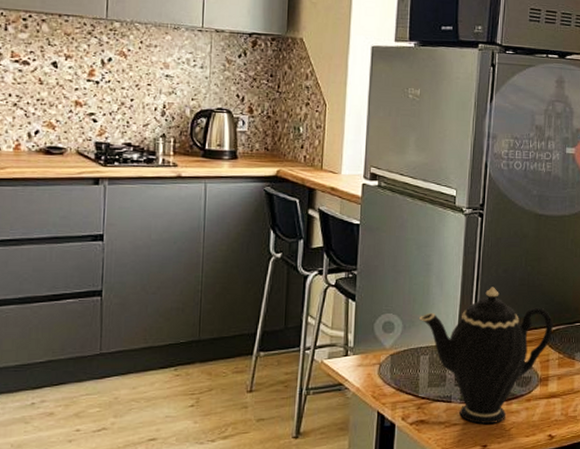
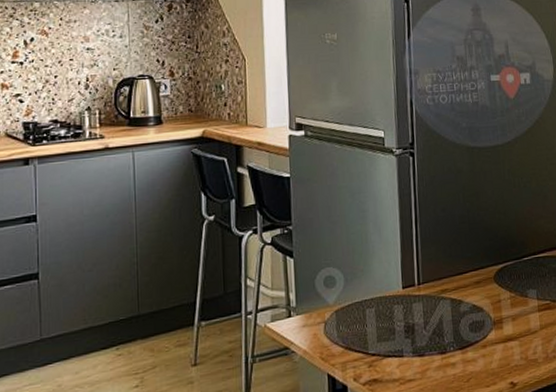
teapot: present [419,287,553,425] -> none [361,228,501,378]

